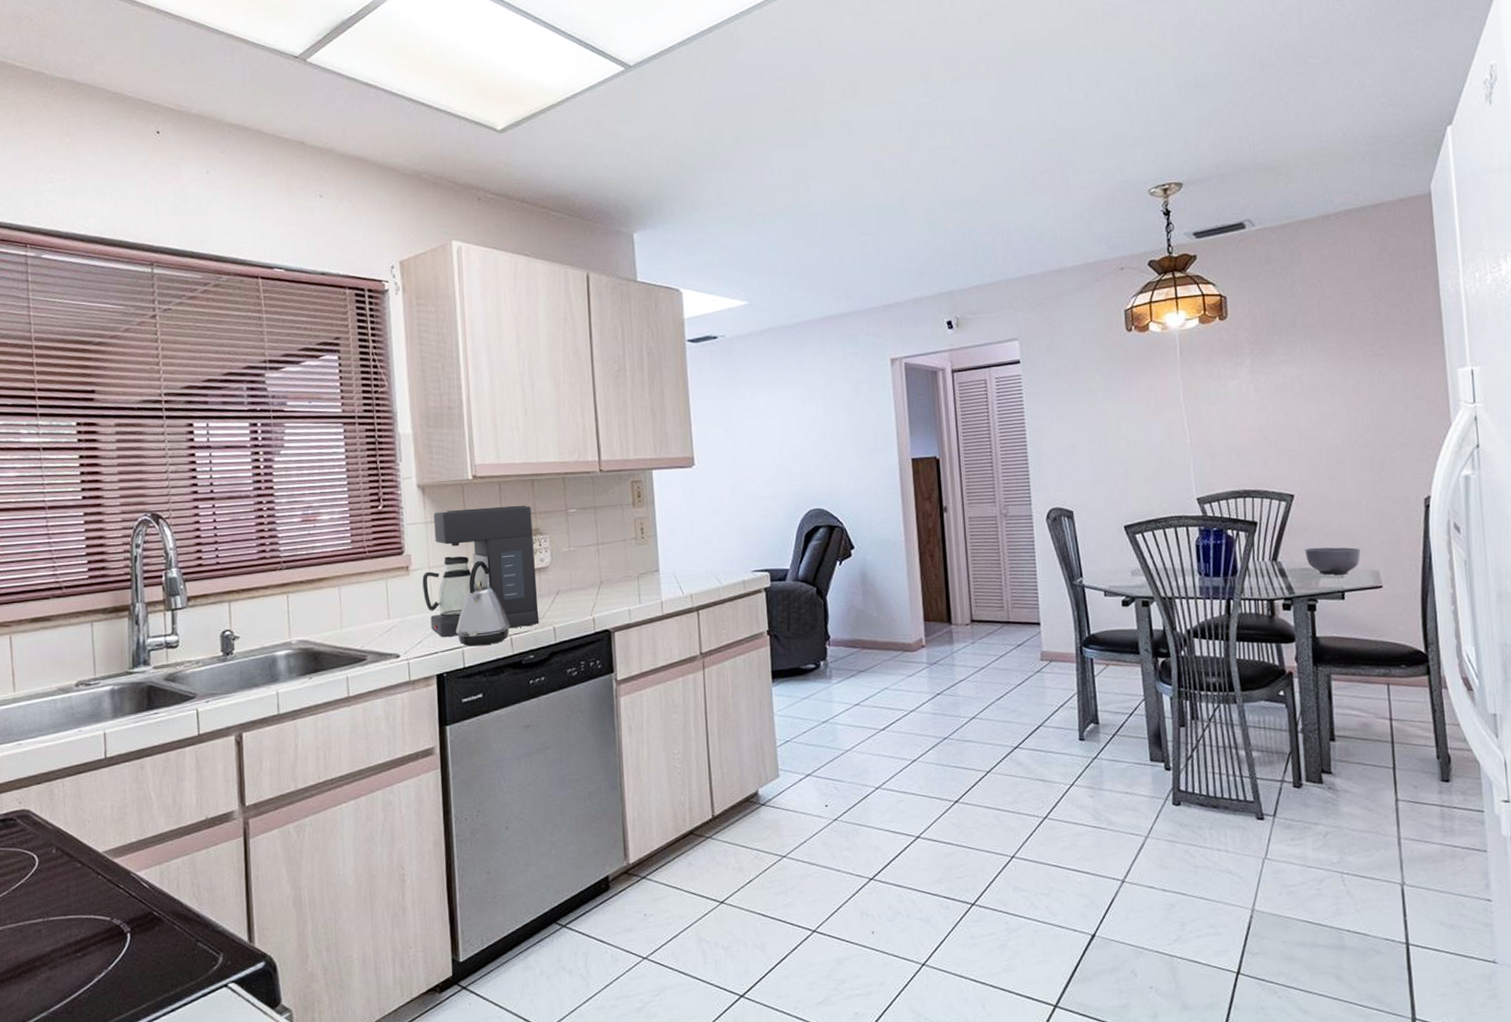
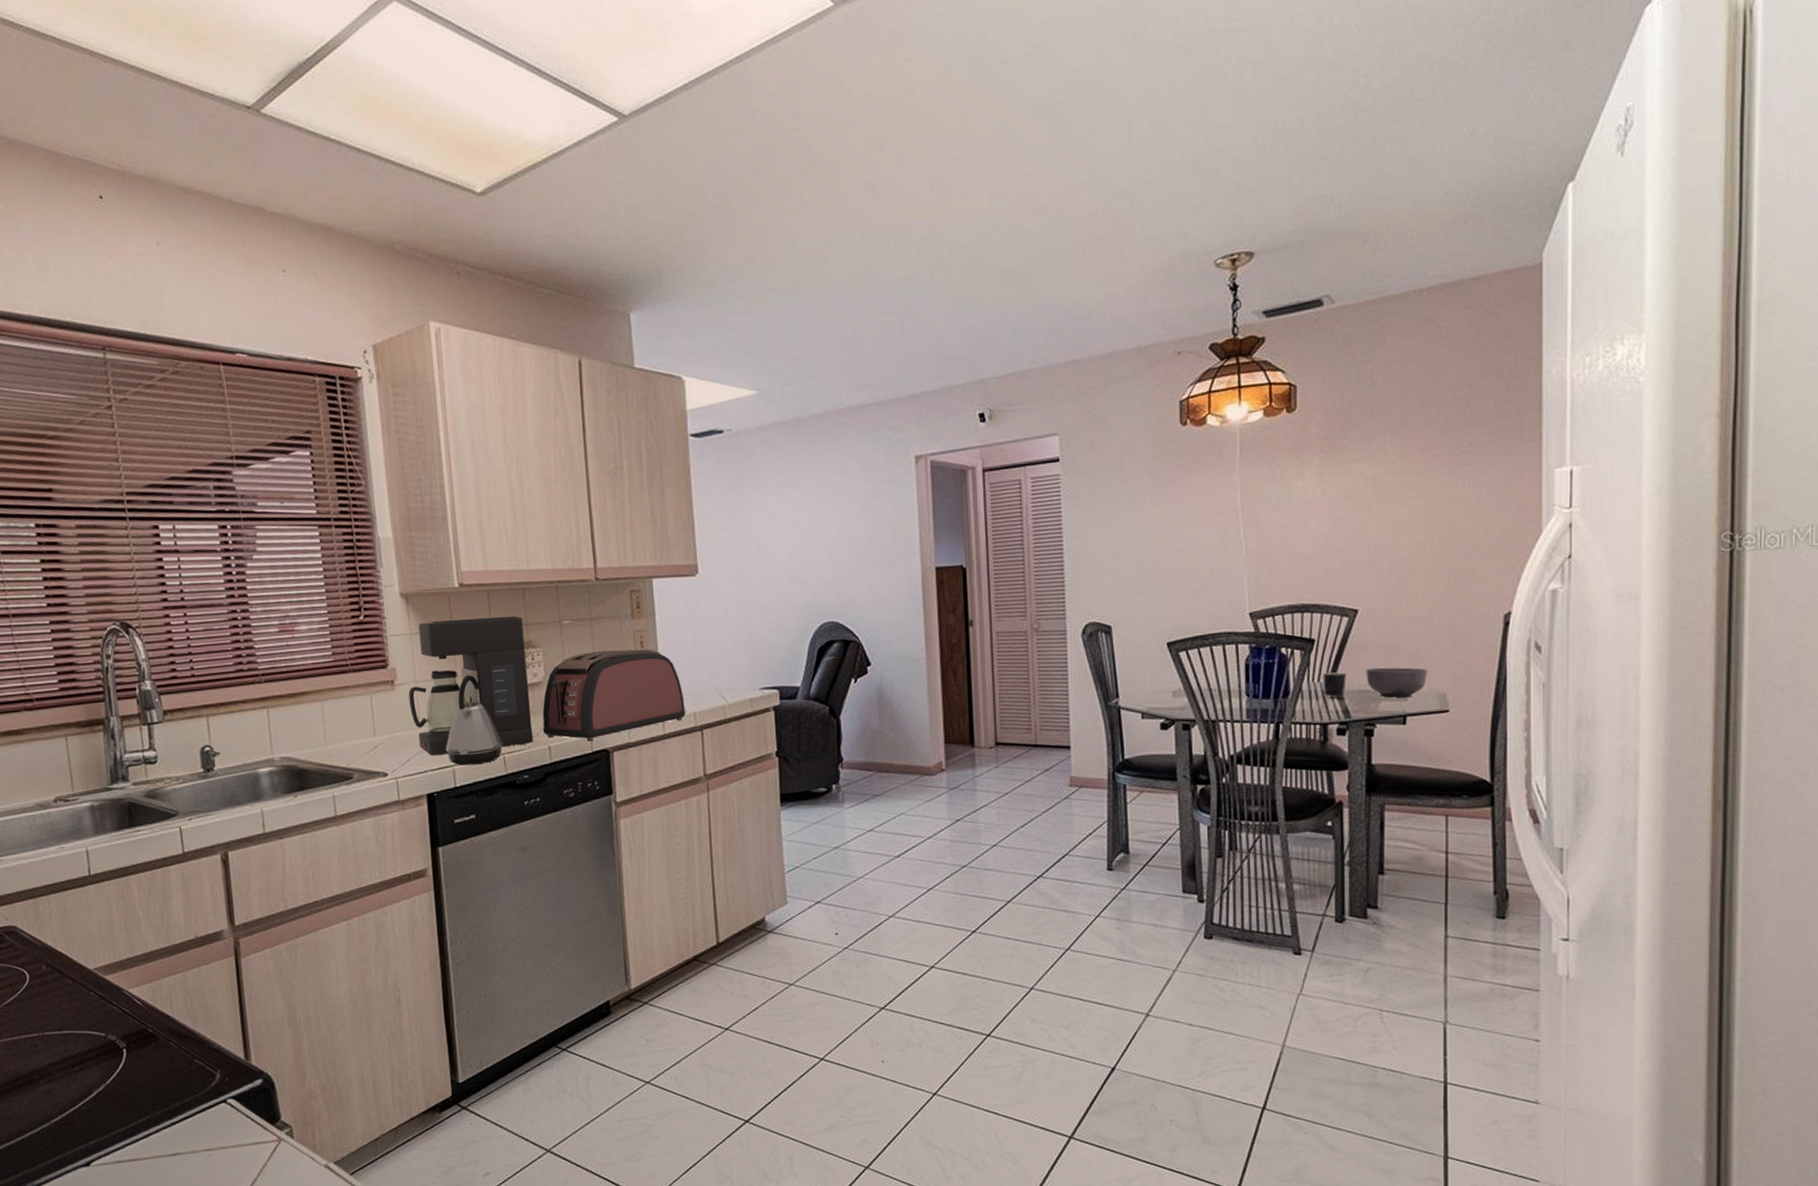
toaster: none [548,535,683,622] -> present [542,649,686,741]
mug: none [1266,552,1288,576] -> present [1323,672,1346,698]

